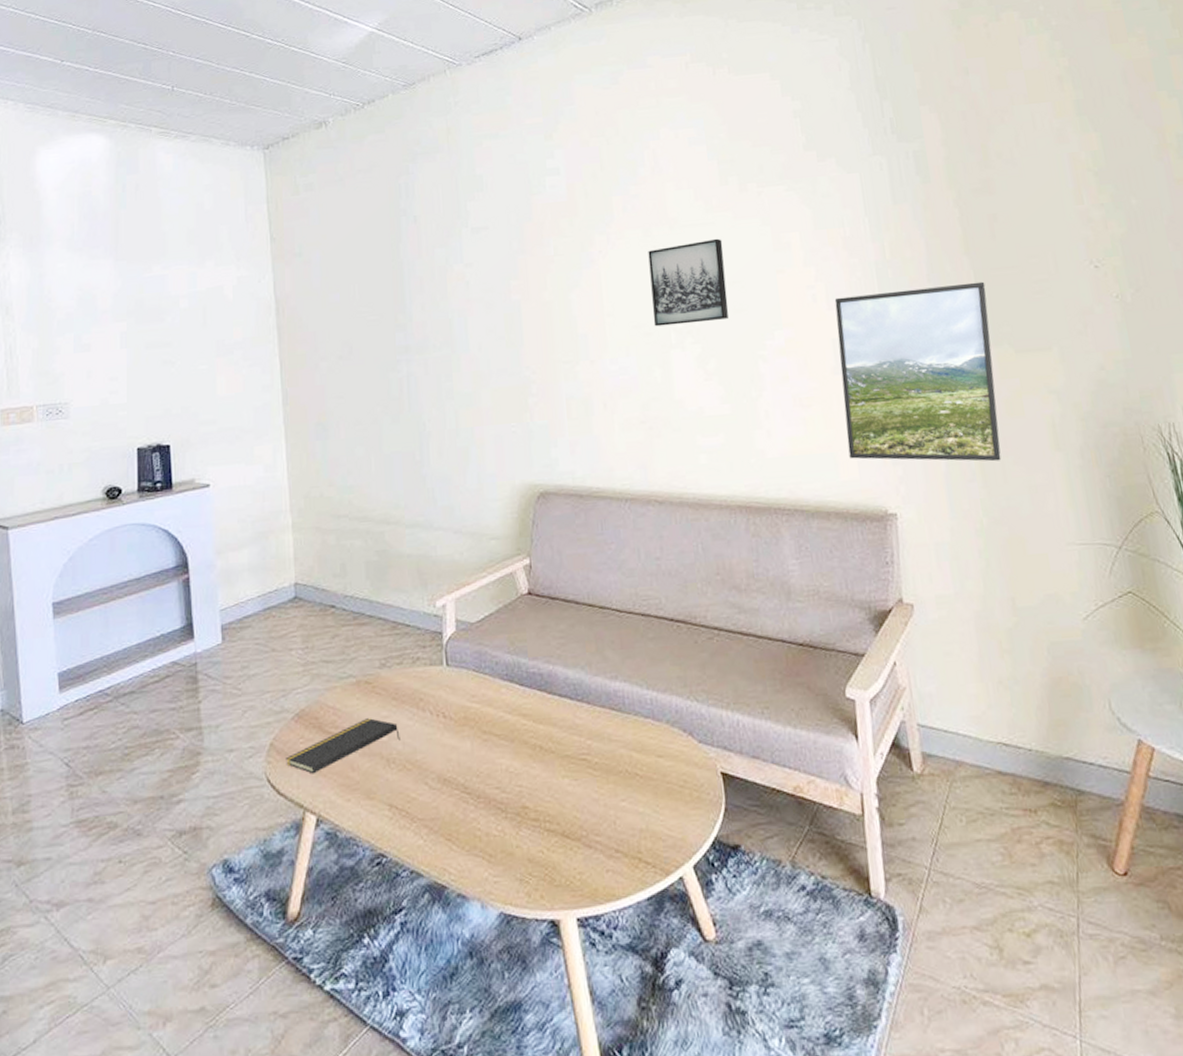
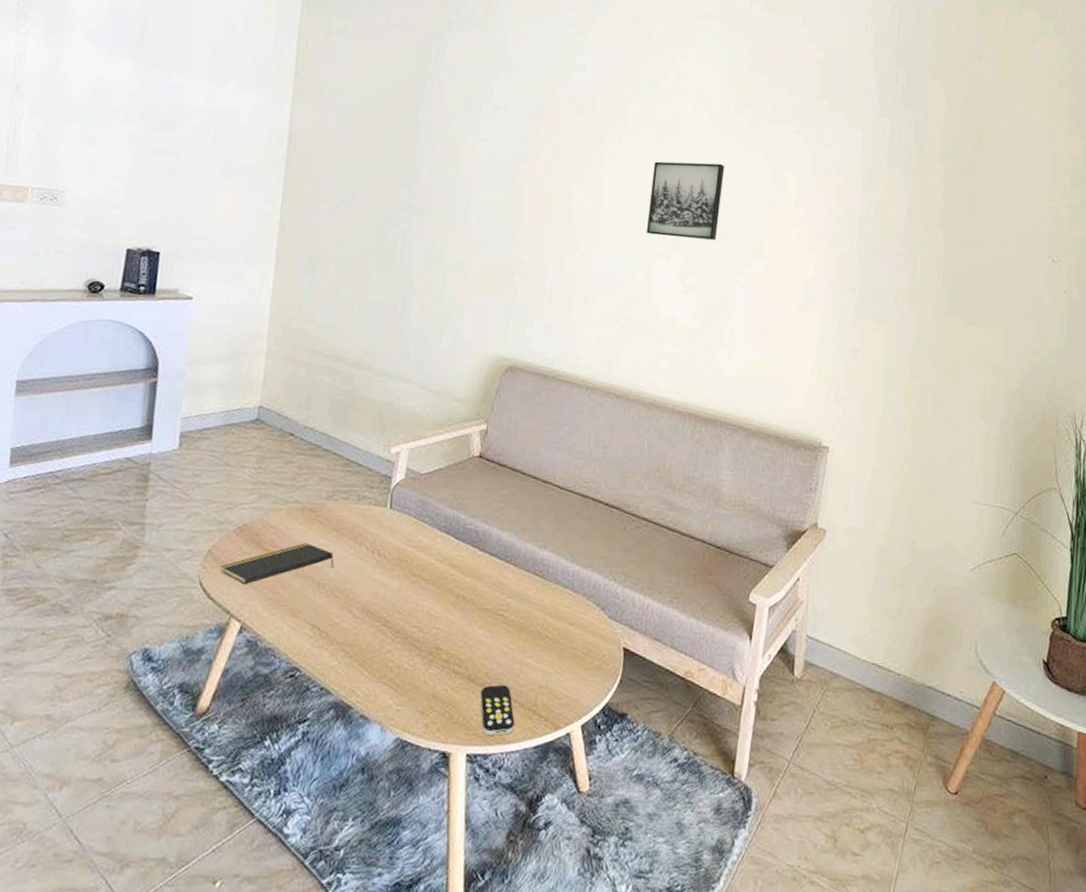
remote control: none [579,835,622,894] -> present [480,684,515,736]
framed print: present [834,281,1002,462] -> none [798,241,953,418]

